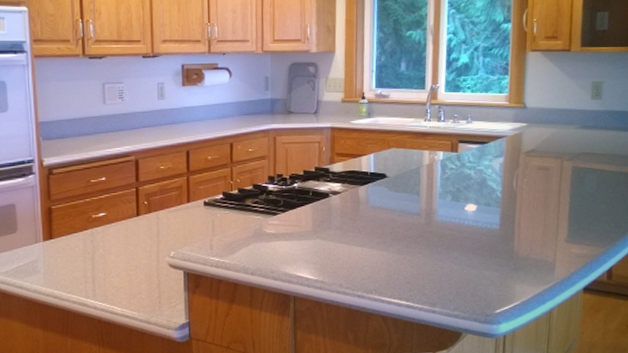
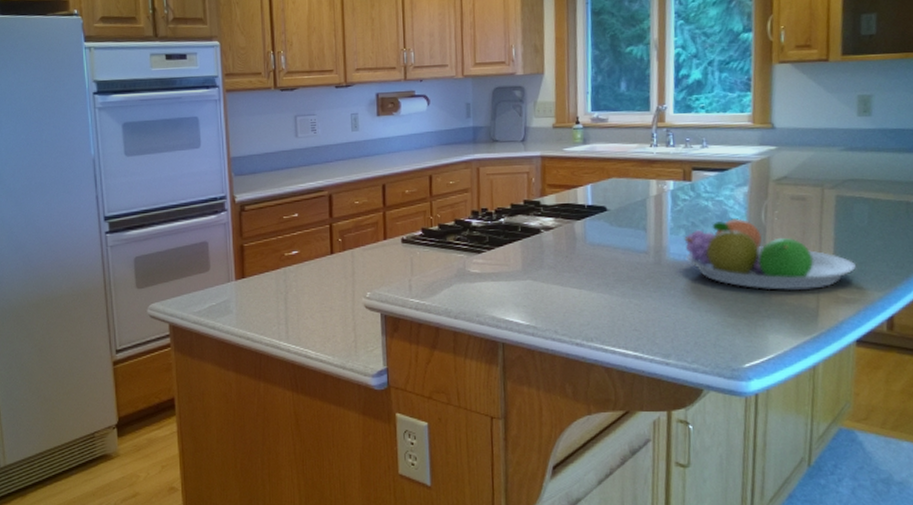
fruit bowl: none [450,185,585,247] -> present [684,218,856,290]

